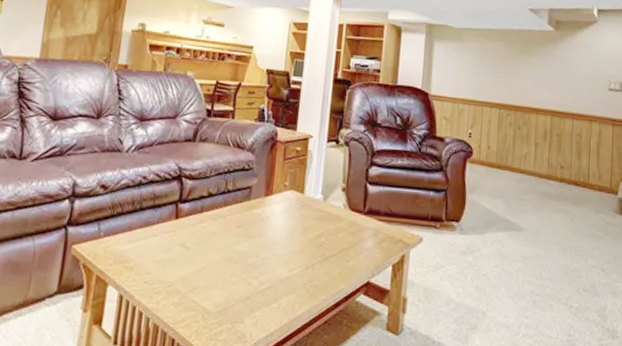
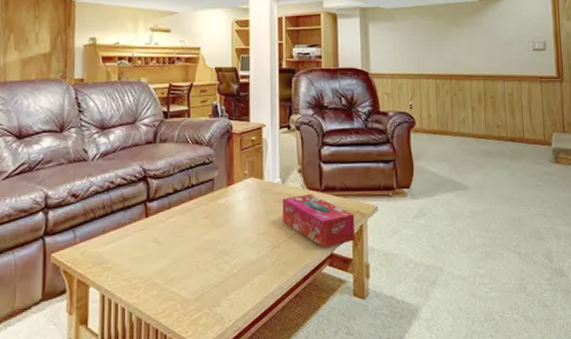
tissue box: none [319,214,397,275] -> present [282,193,356,248]

